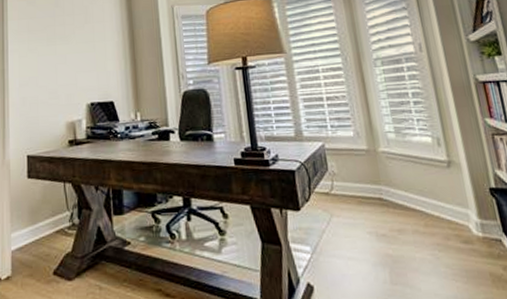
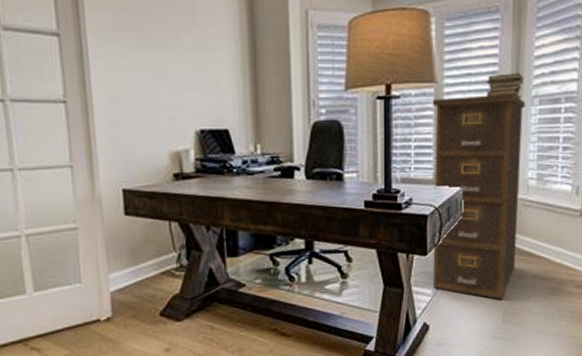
filing cabinet: none [284,57,392,257] -> present [432,93,525,300]
book stack: none [329,41,364,62] -> present [486,73,524,99]

